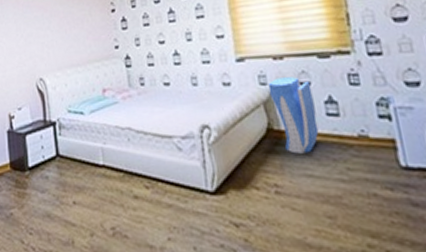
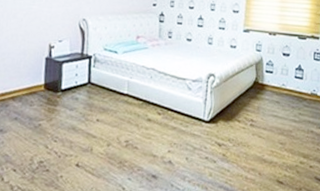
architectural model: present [268,77,319,154] -> none [261,48,290,101]

